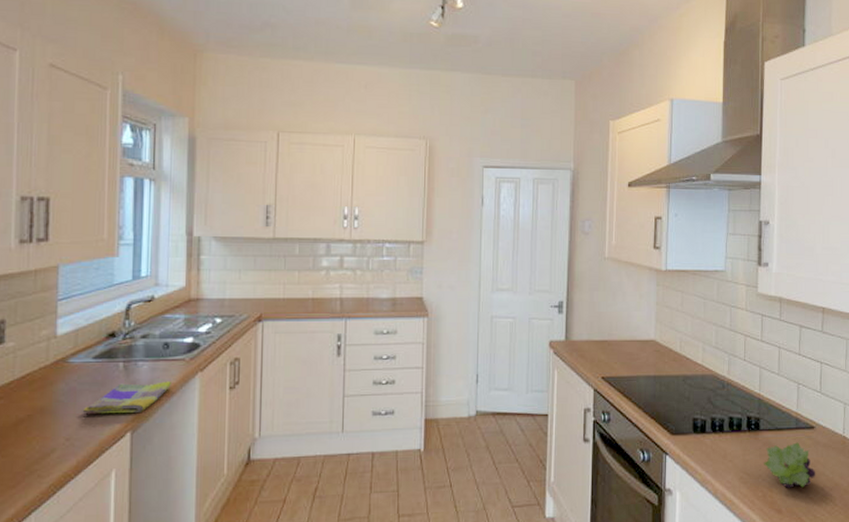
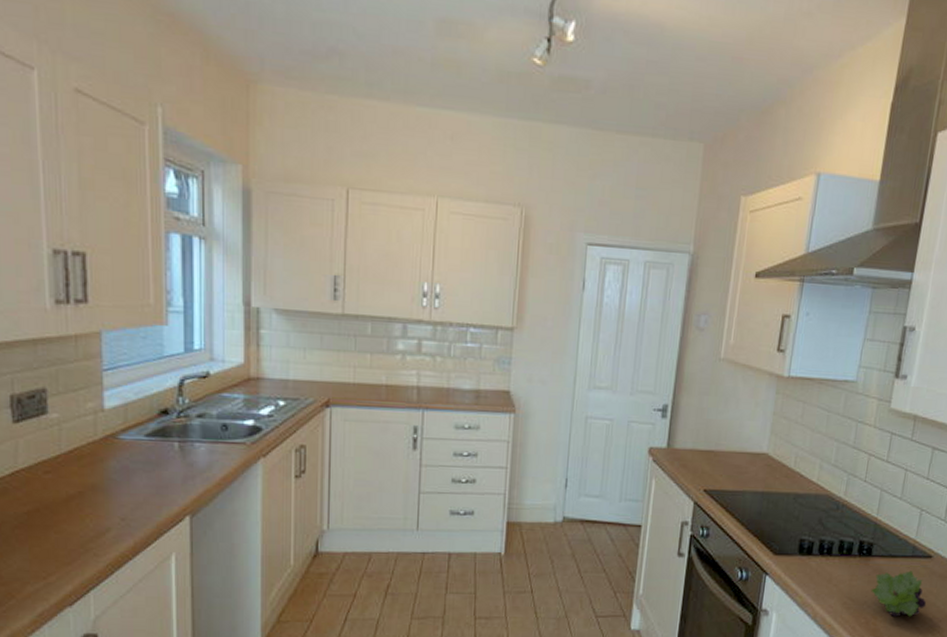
dish towel: present [82,381,171,415] -> none [136,464,231,497]

